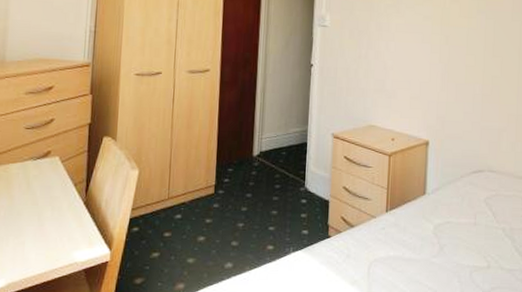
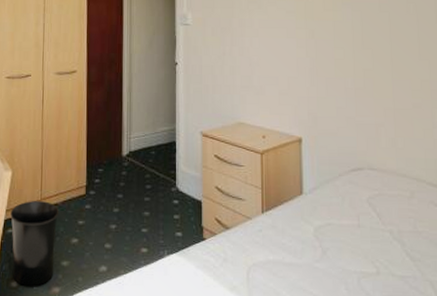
waste bin: none [136,200,187,284] -> present [10,201,60,287]

